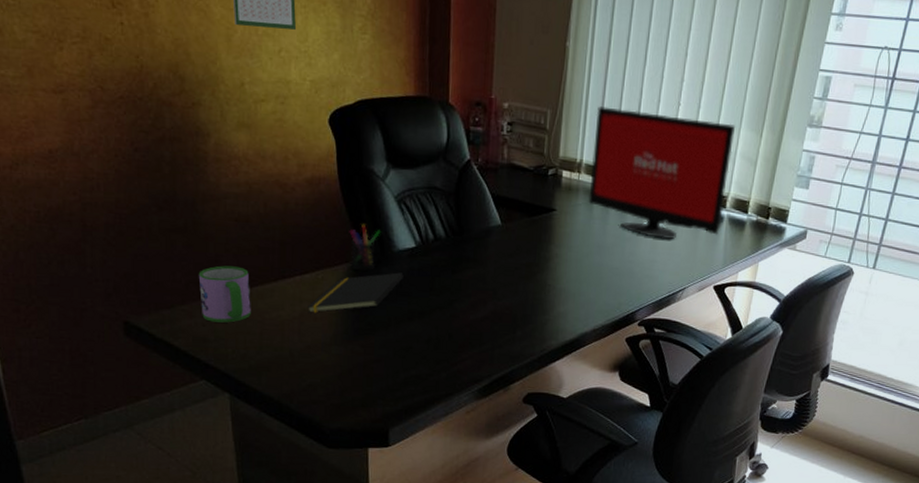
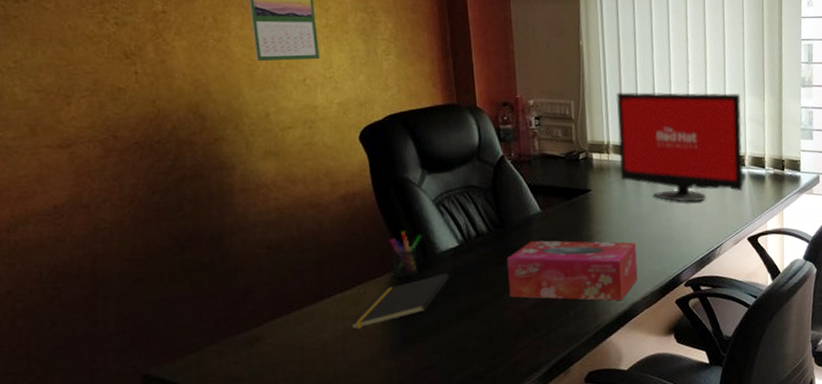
mug: present [198,265,251,323] -> none [228,294,289,358]
tissue box: none [460,253,594,329] -> present [506,240,638,301]

